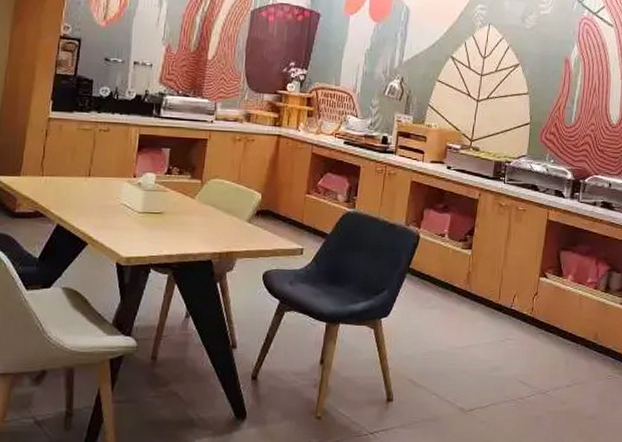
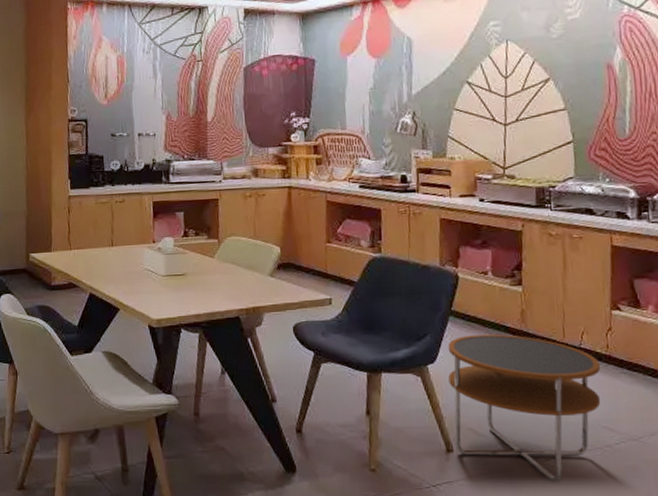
side table: none [394,292,524,431] -> present [447,334,601,483]

